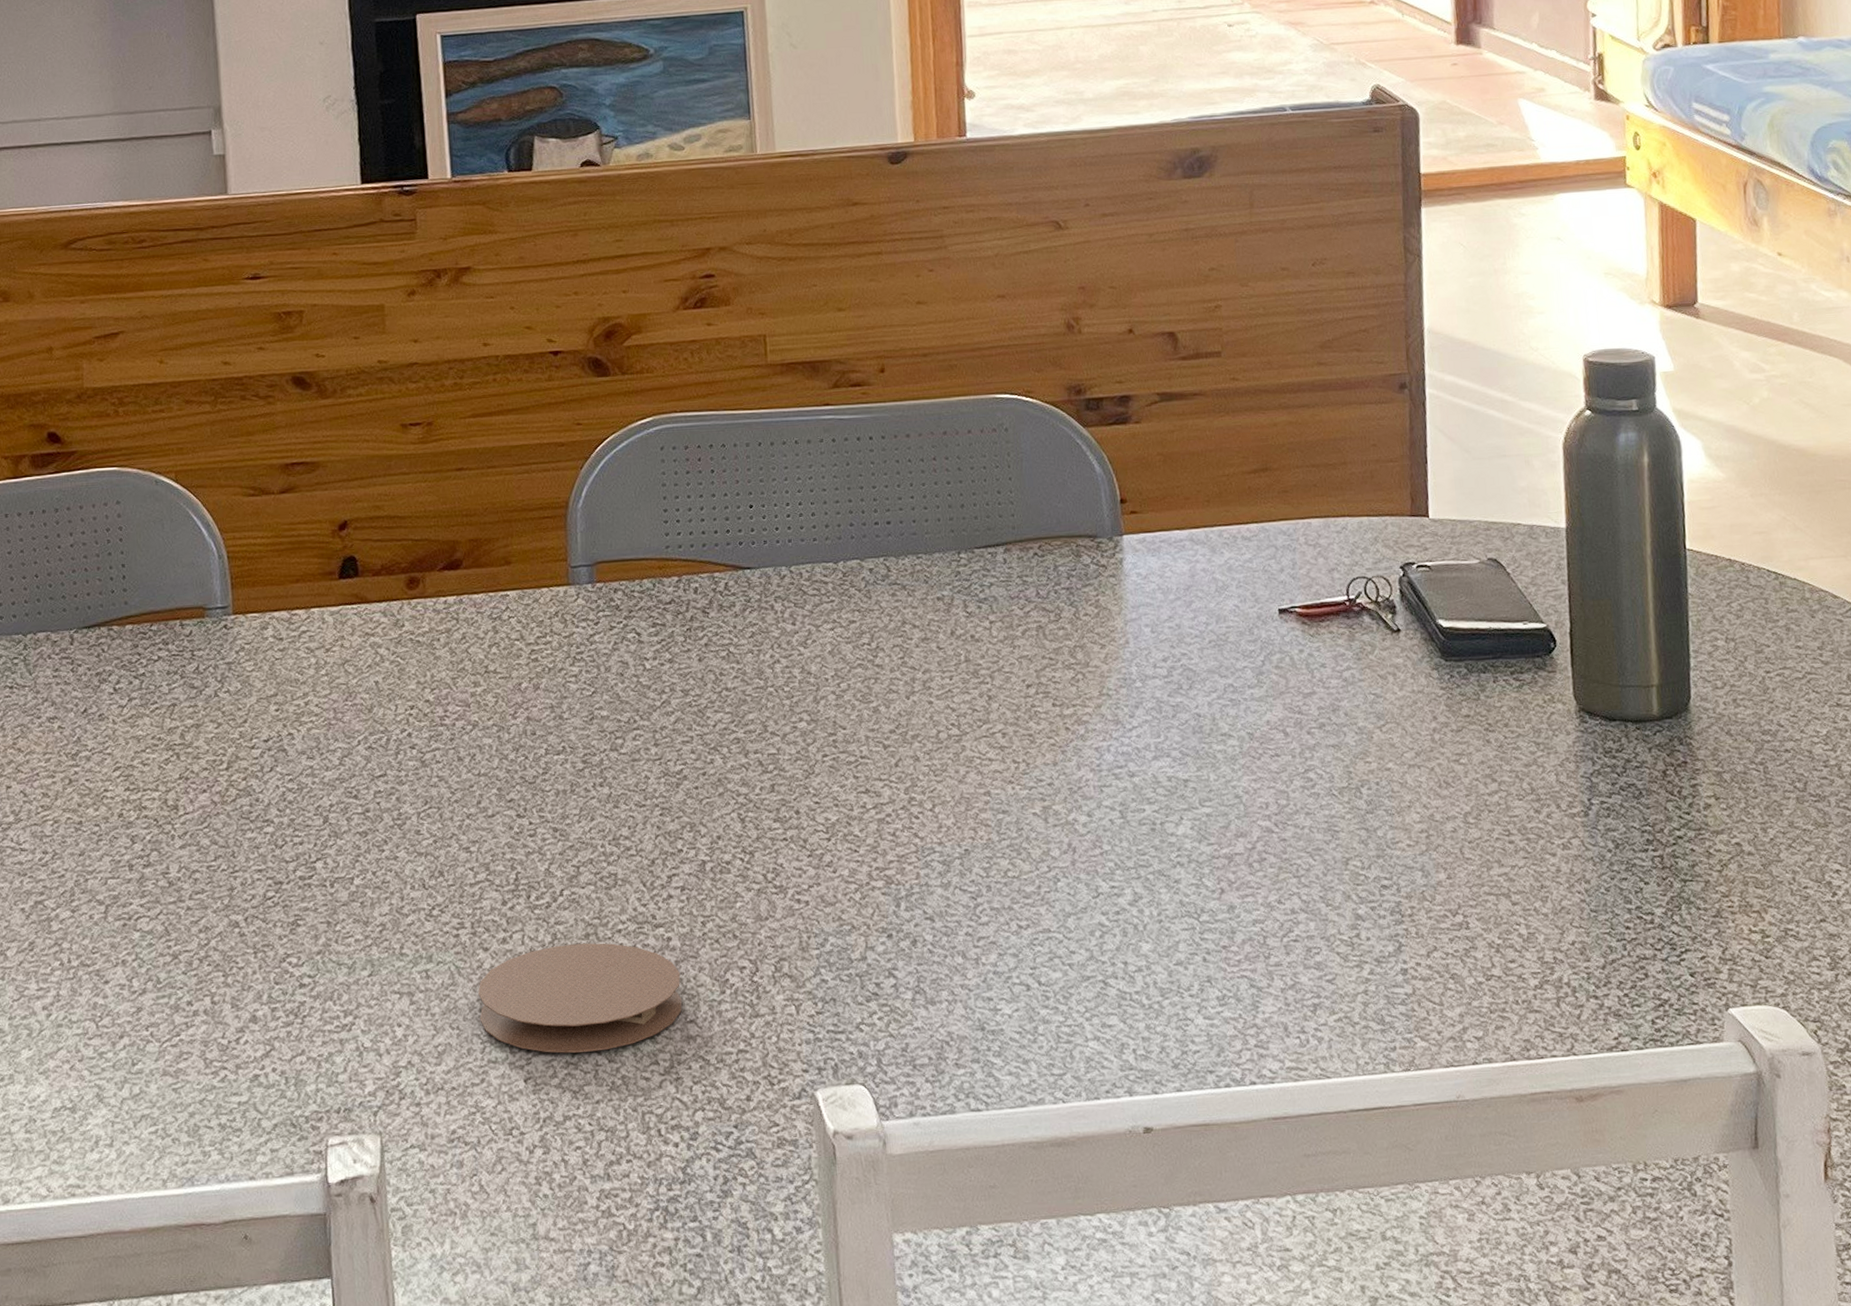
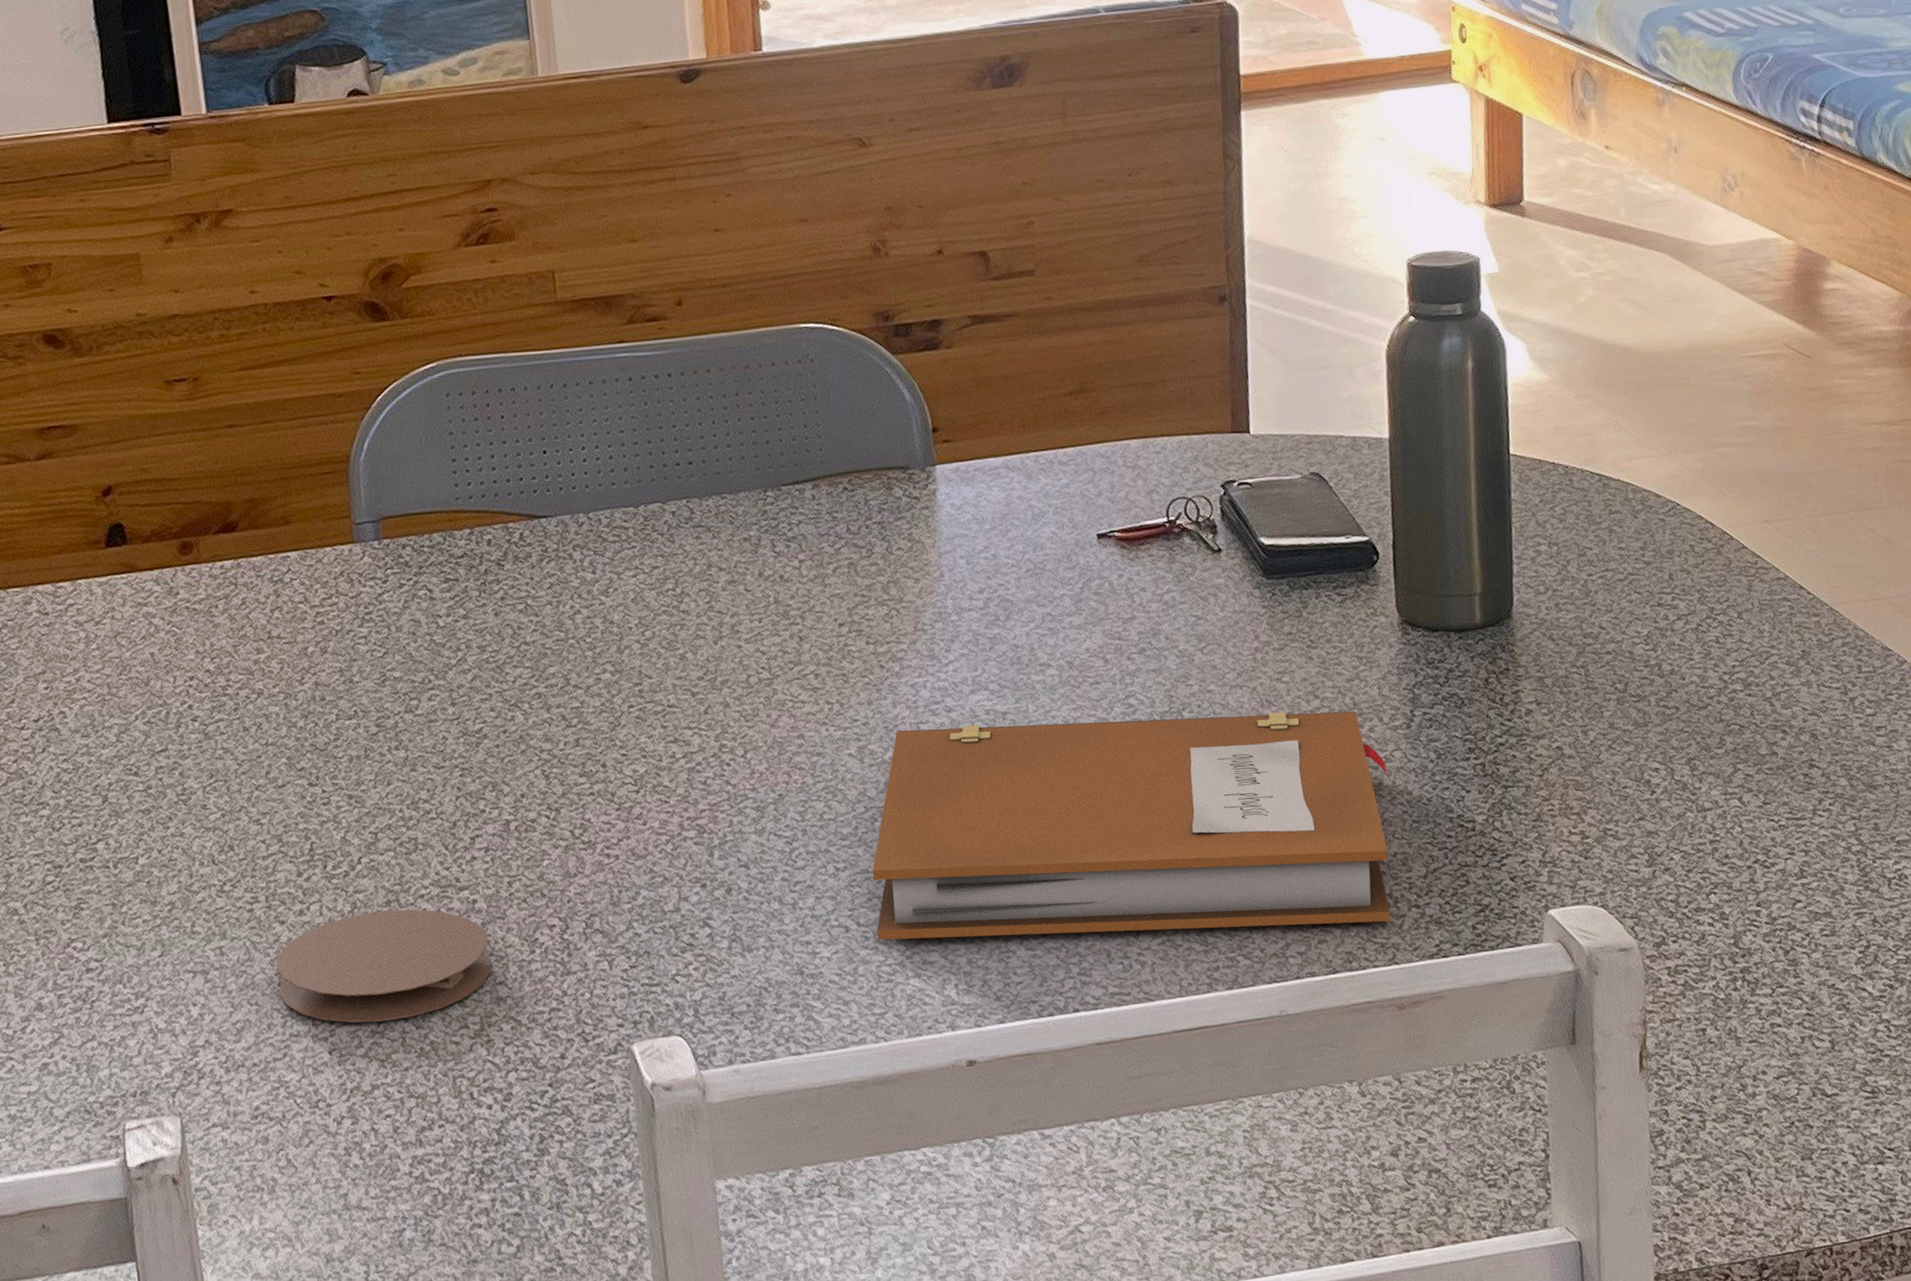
notebook: none [1054,791,1569,1012] -> present [872,711,1391,940]

